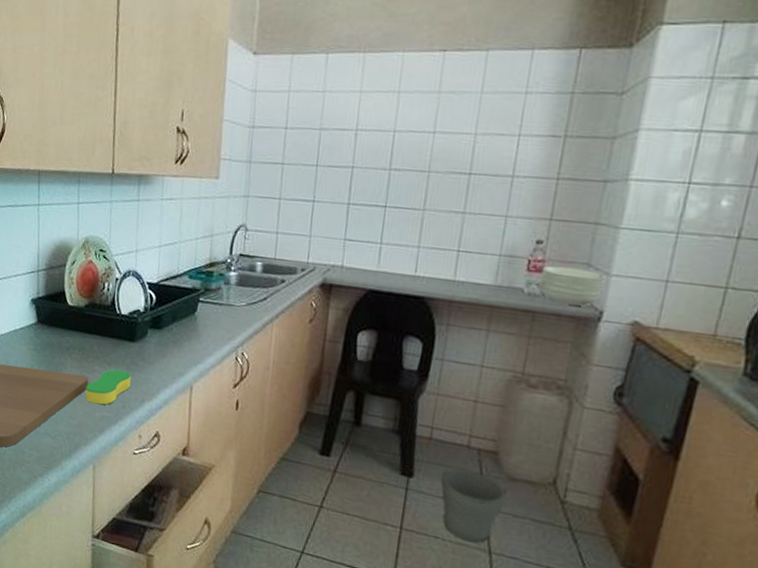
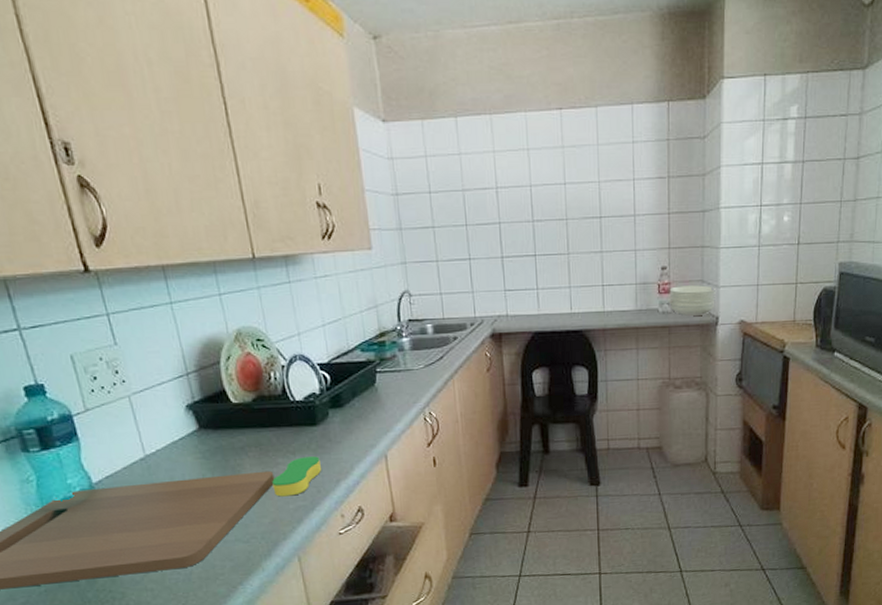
bucket: present [440,456,509,543] -> none [622,453,674,525]

